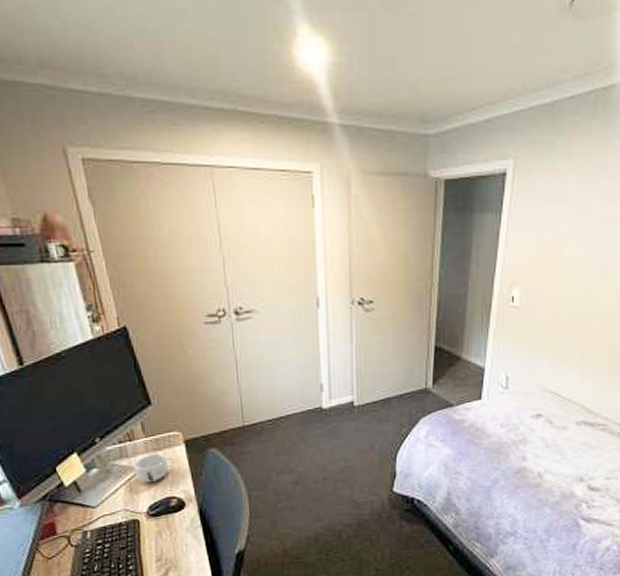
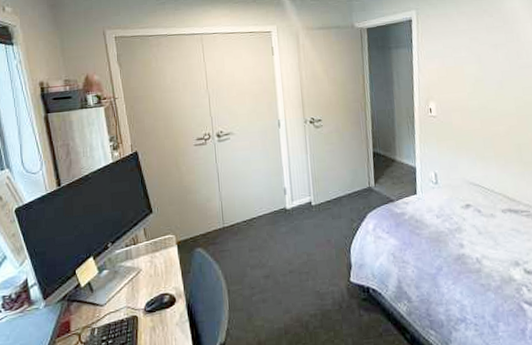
mug: present [134,453,175,483] -> none [136,254,169,282]

